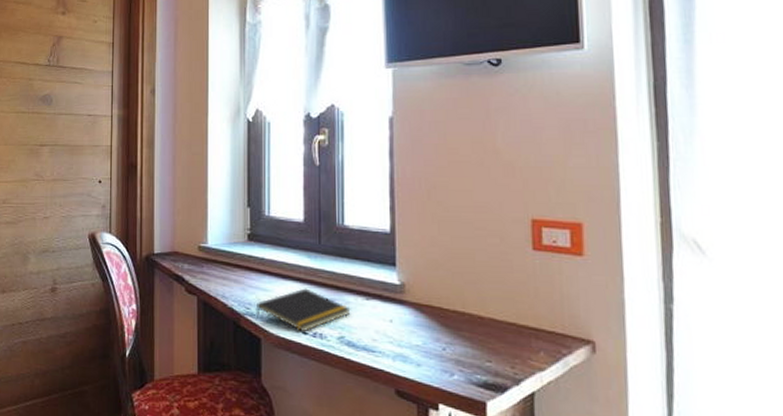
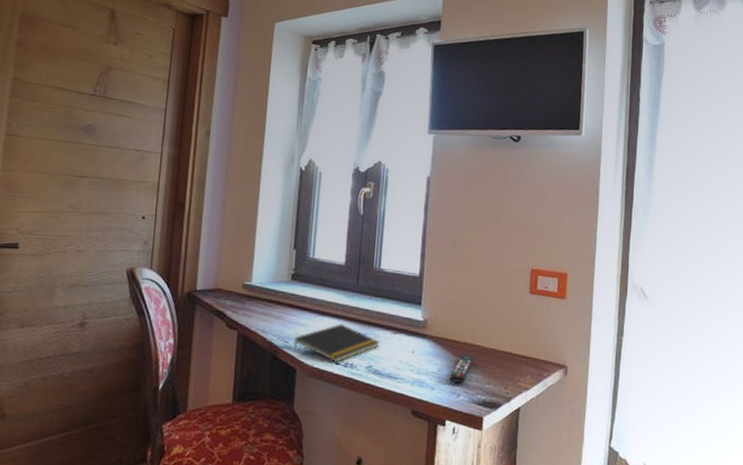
remote control: none [439,324,469,359] -> present [449,354,475,383]

